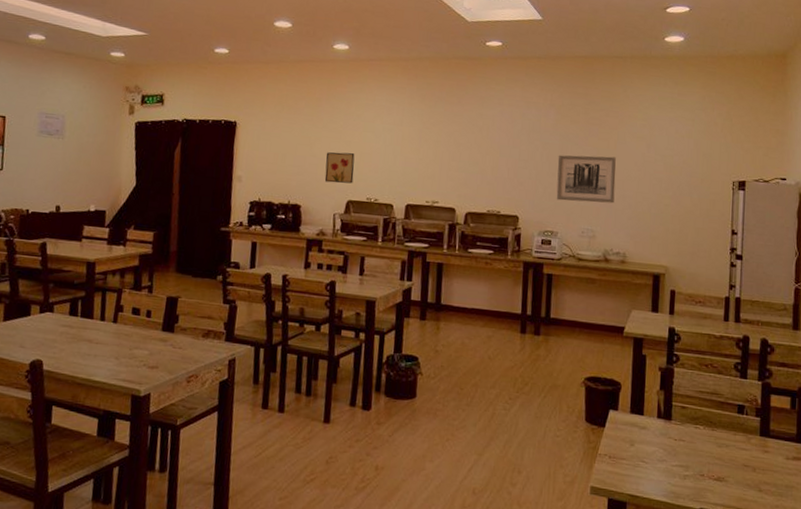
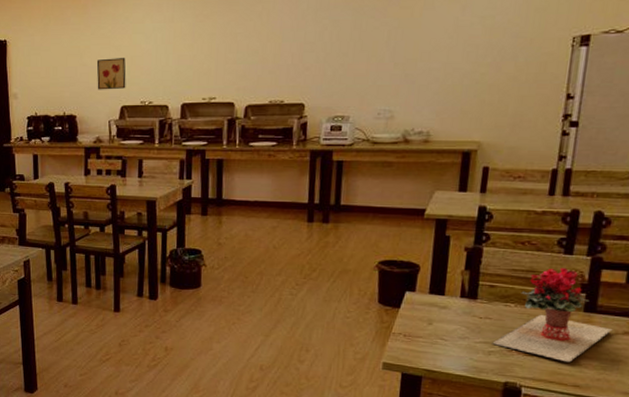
wall art: present [556,155,616,204] -> none [347,26,421,82]
potted flower: none [686,390,784,488] -> present [492,267,613,363]

